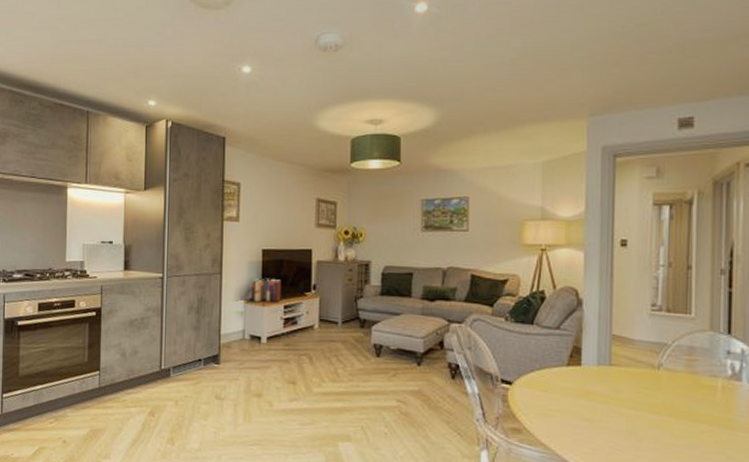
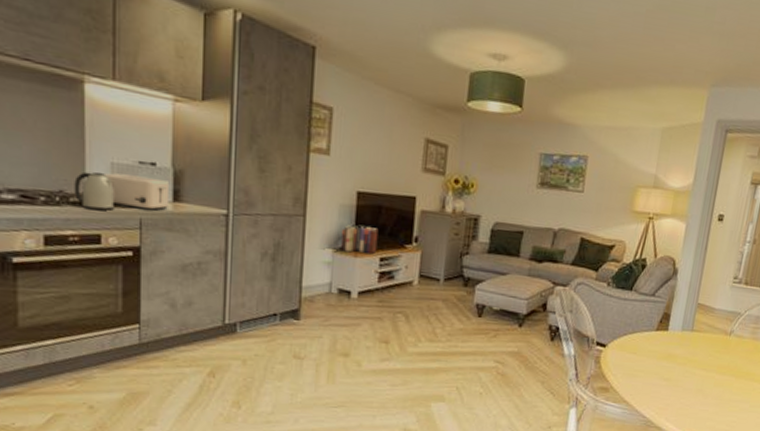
kettle: none [59,252,84,282] -> present [74,171,114,212]
toaster: none [79,252,122,279] -> present [105,173,170,212]

